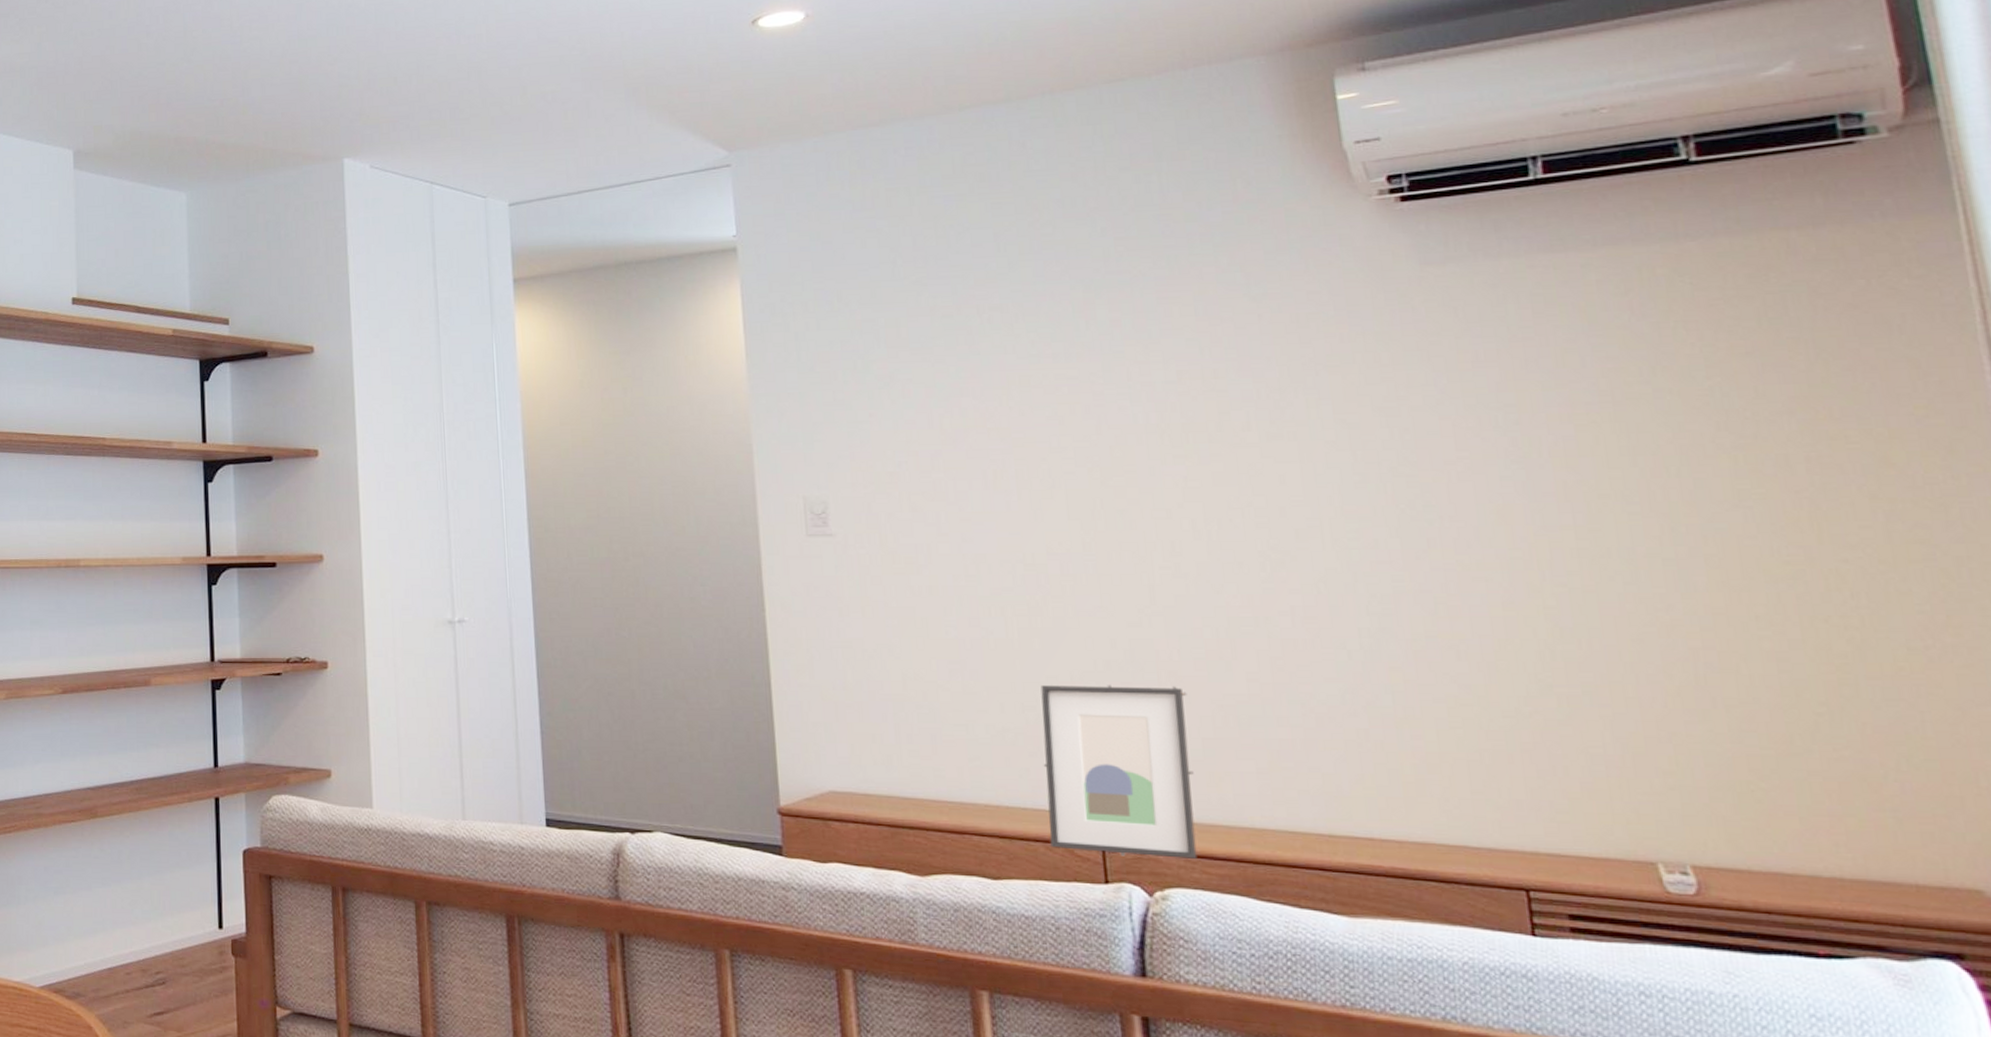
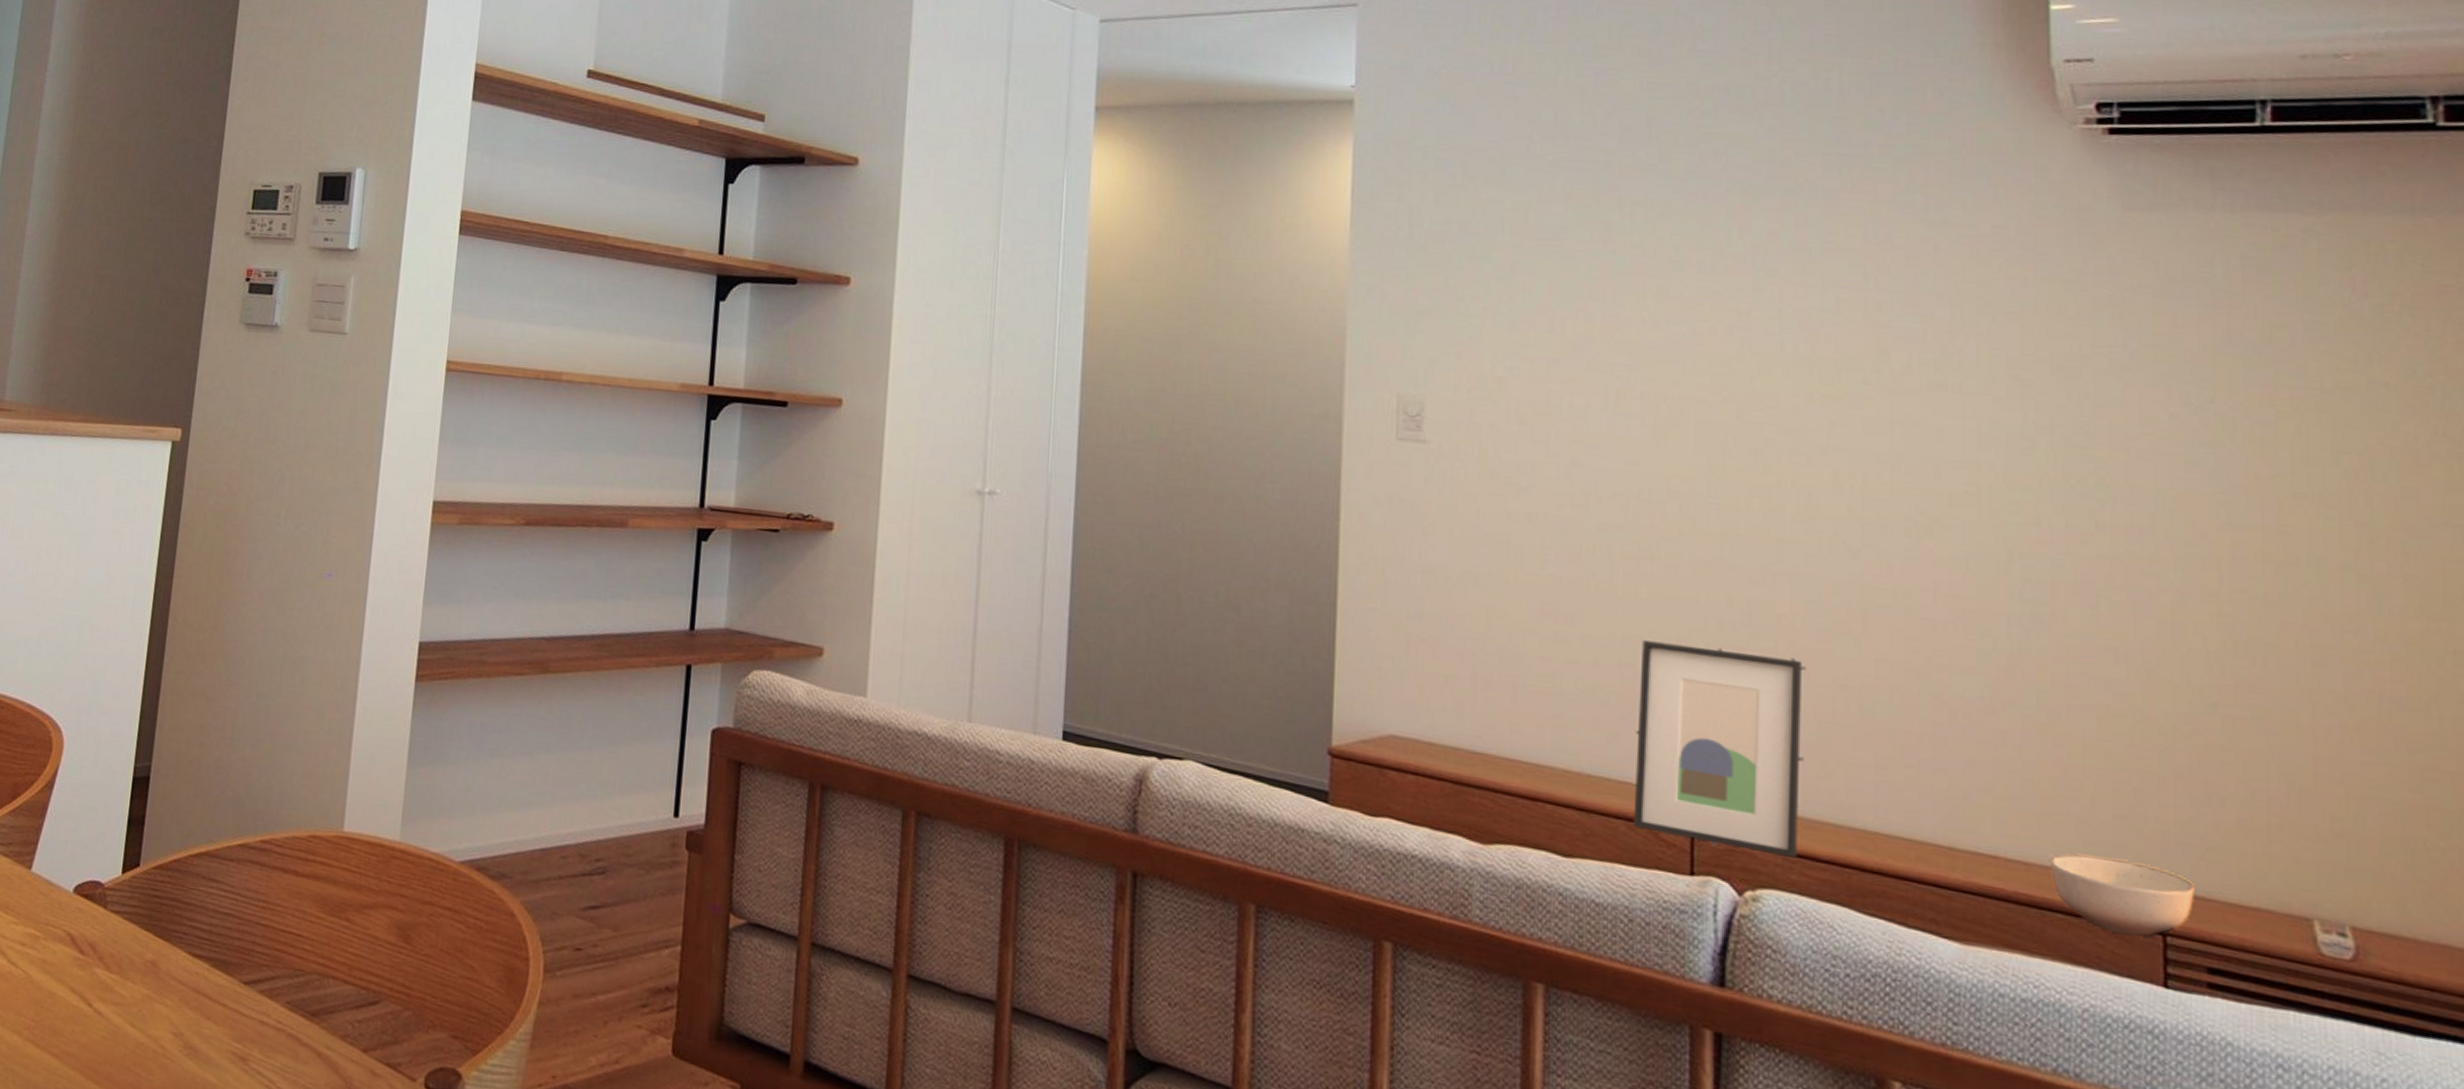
bowl: none [1418,828,1550,895] -> present [2049,854,2194,938]

